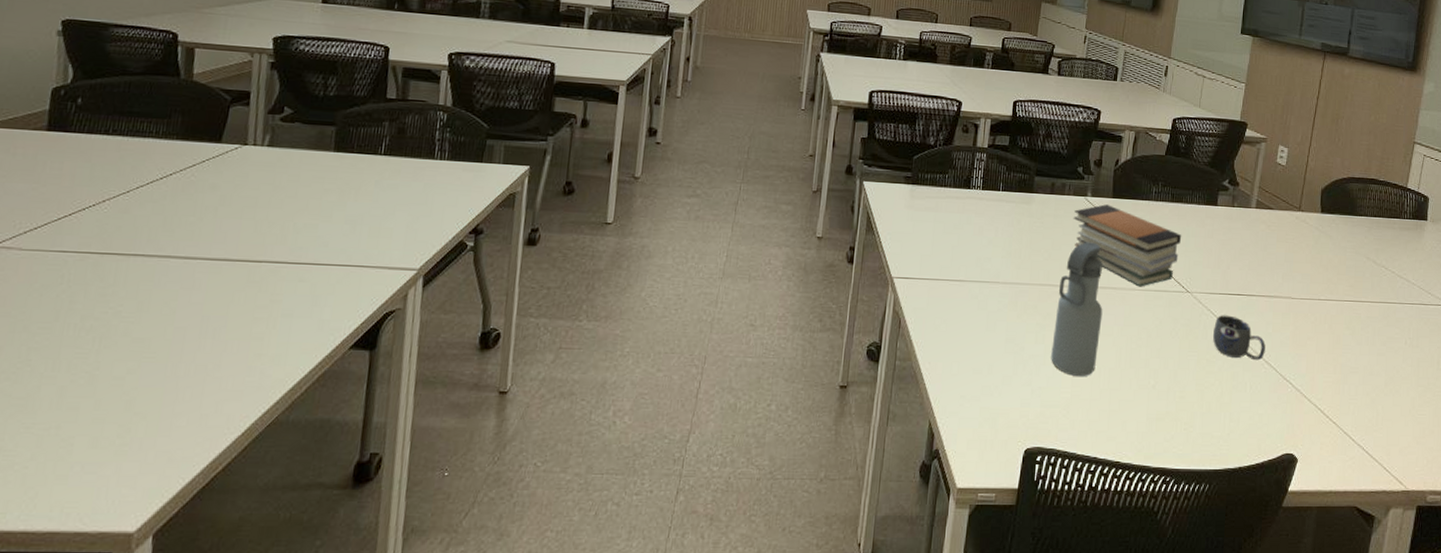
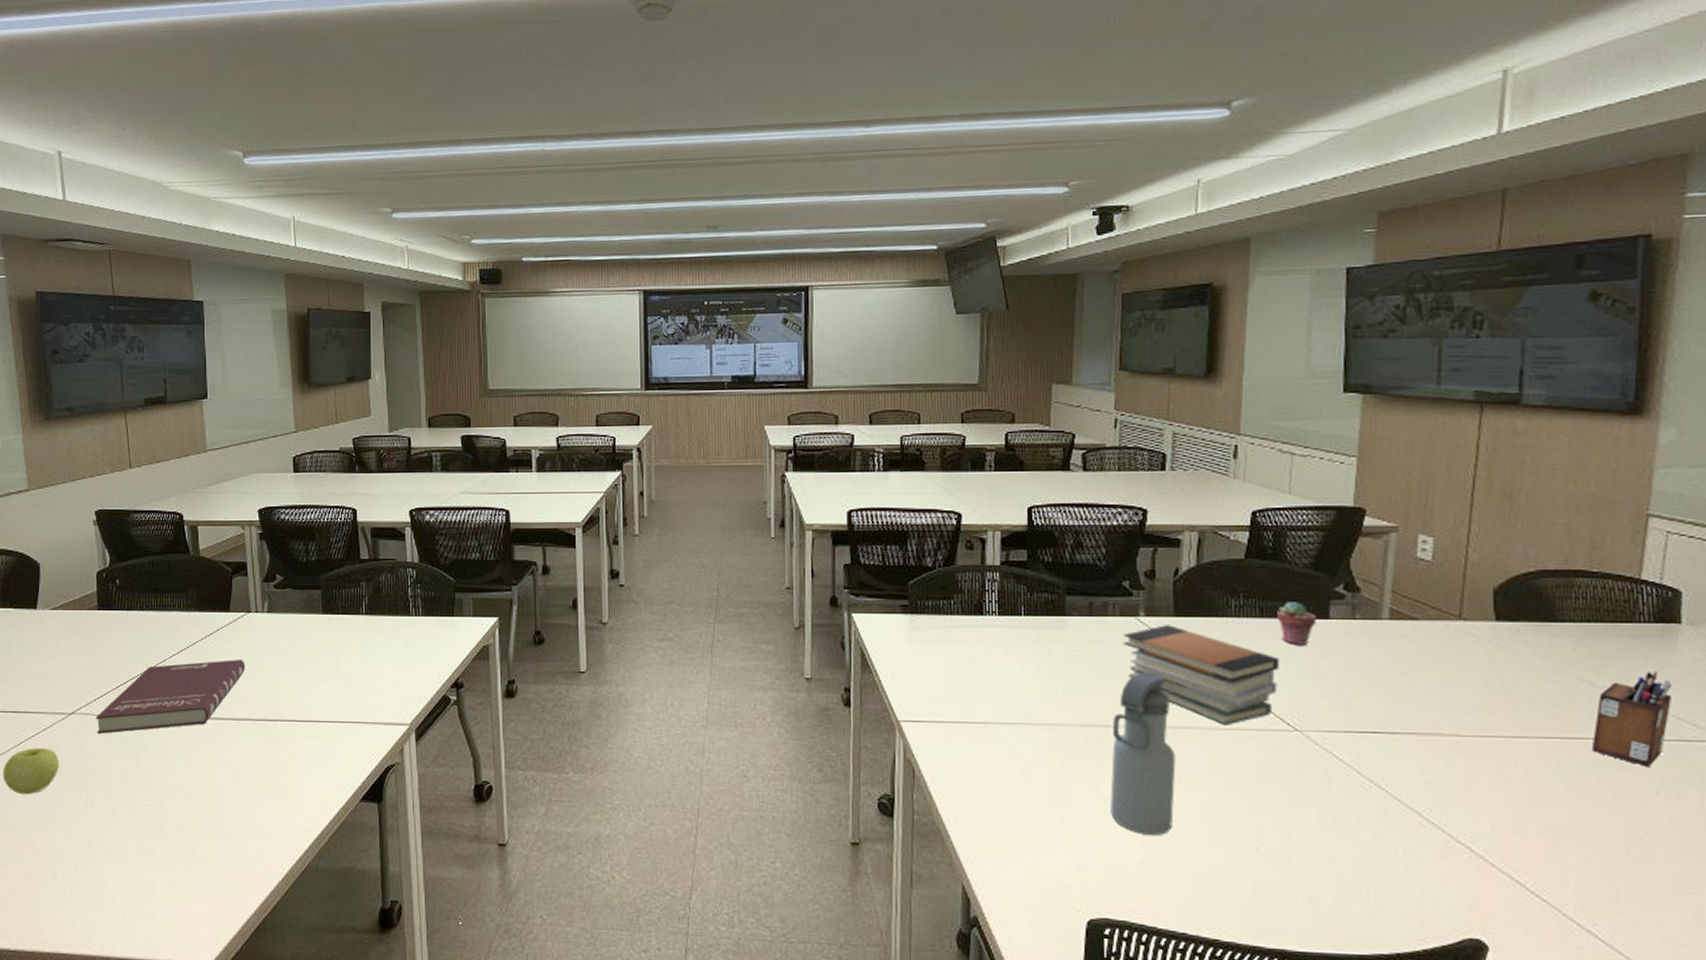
book: none [22,194,232,271] -> present [96,659,246,734]
potted succulent: none [1183,191,1209,226] -> present [1277,602,1317,647]
mug: present [1213,315,1266,361] -> none [1340,759,1423,818]
desk organizer: none [1370,253,1419,324] -> present [1591,670,1673,768]

